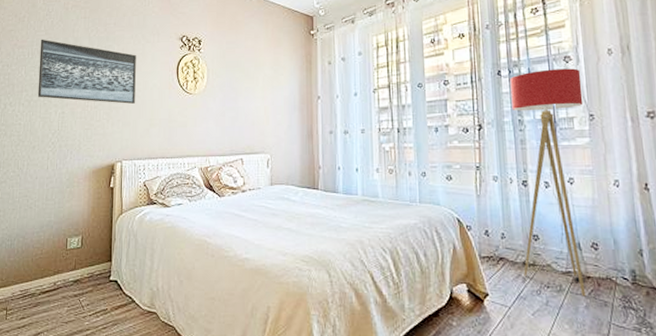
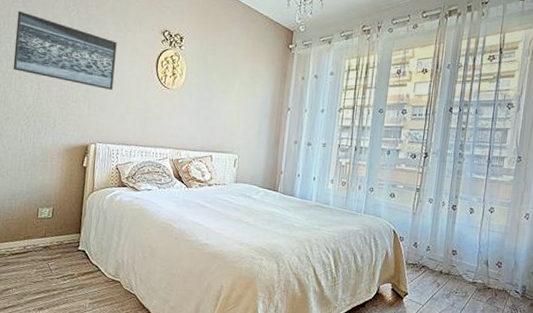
floor lamp: present [510,68,586,297] -> none [439,112,519,303]

